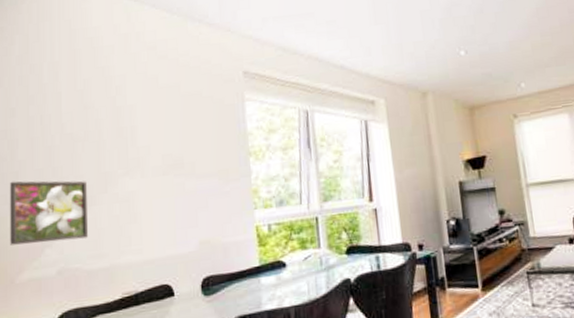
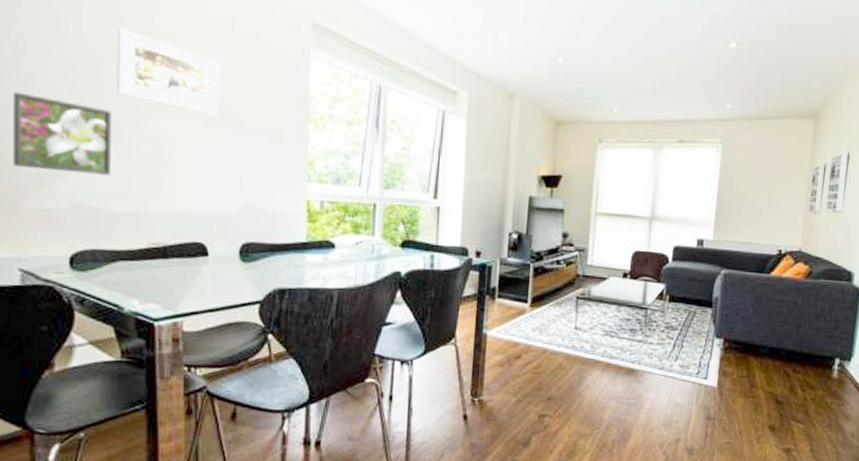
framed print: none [89,110,173,168] -> present [117,27,220,116]

